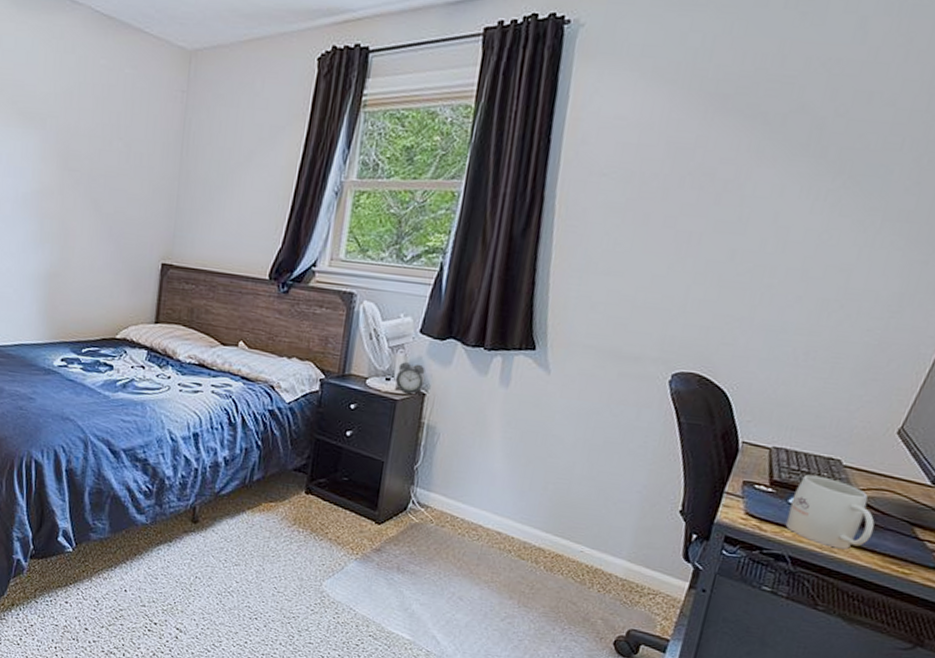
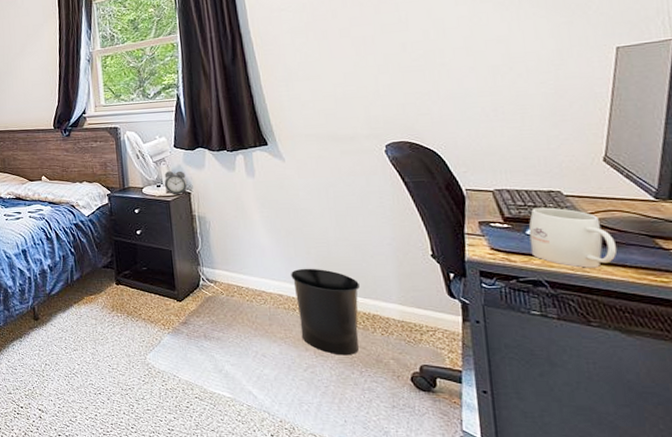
waste bin: none [509,505,591,609] -> present [291,268,360,356]

